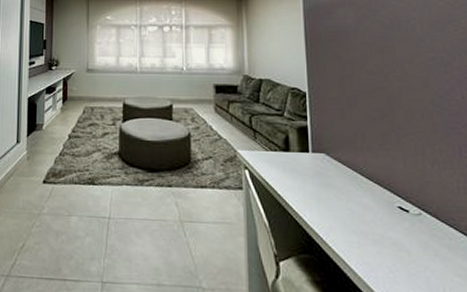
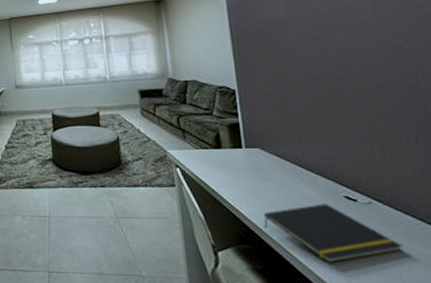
notepad: none [325,213,447,276] -> present [264,203,403,264]

